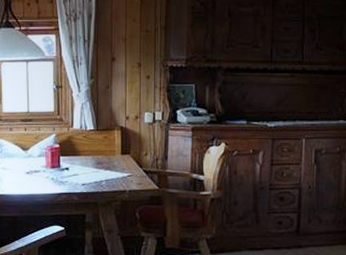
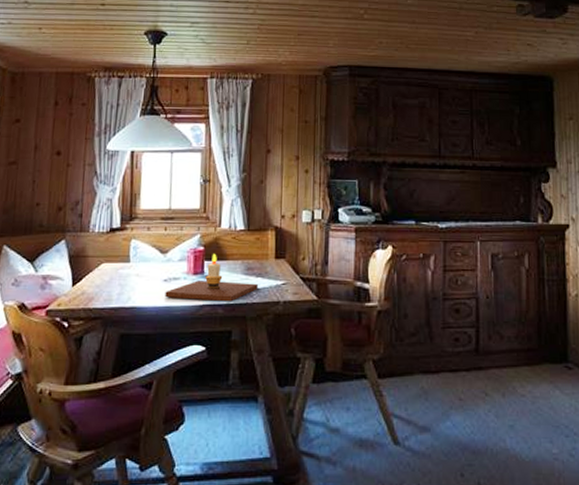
candle: none [28,150,107,191] -> present [165,253,258,302]

